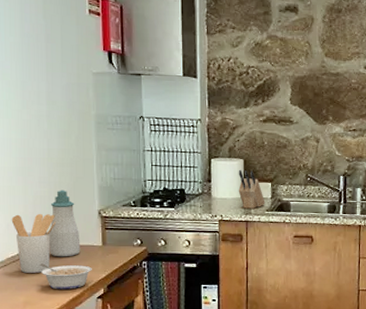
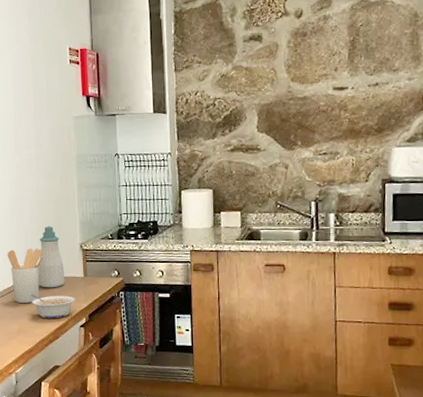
knife block: present [238,169,265,209] -> none [207,199,235,238]

